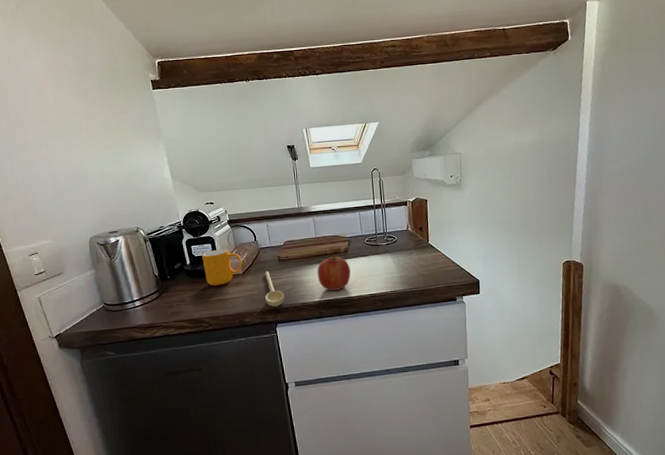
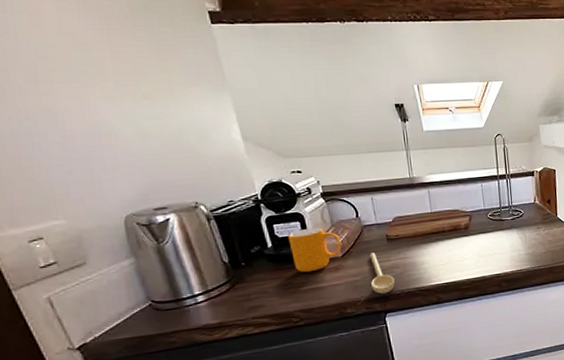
fruit: present [317,255,351,291] -> none [433,232,473,273]

